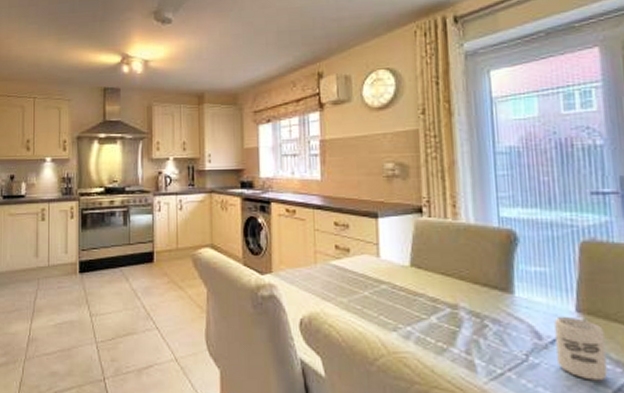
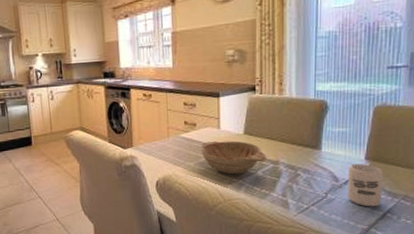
decorative bowl: none [355,273,443,318] -> present [200,140,268,174]

